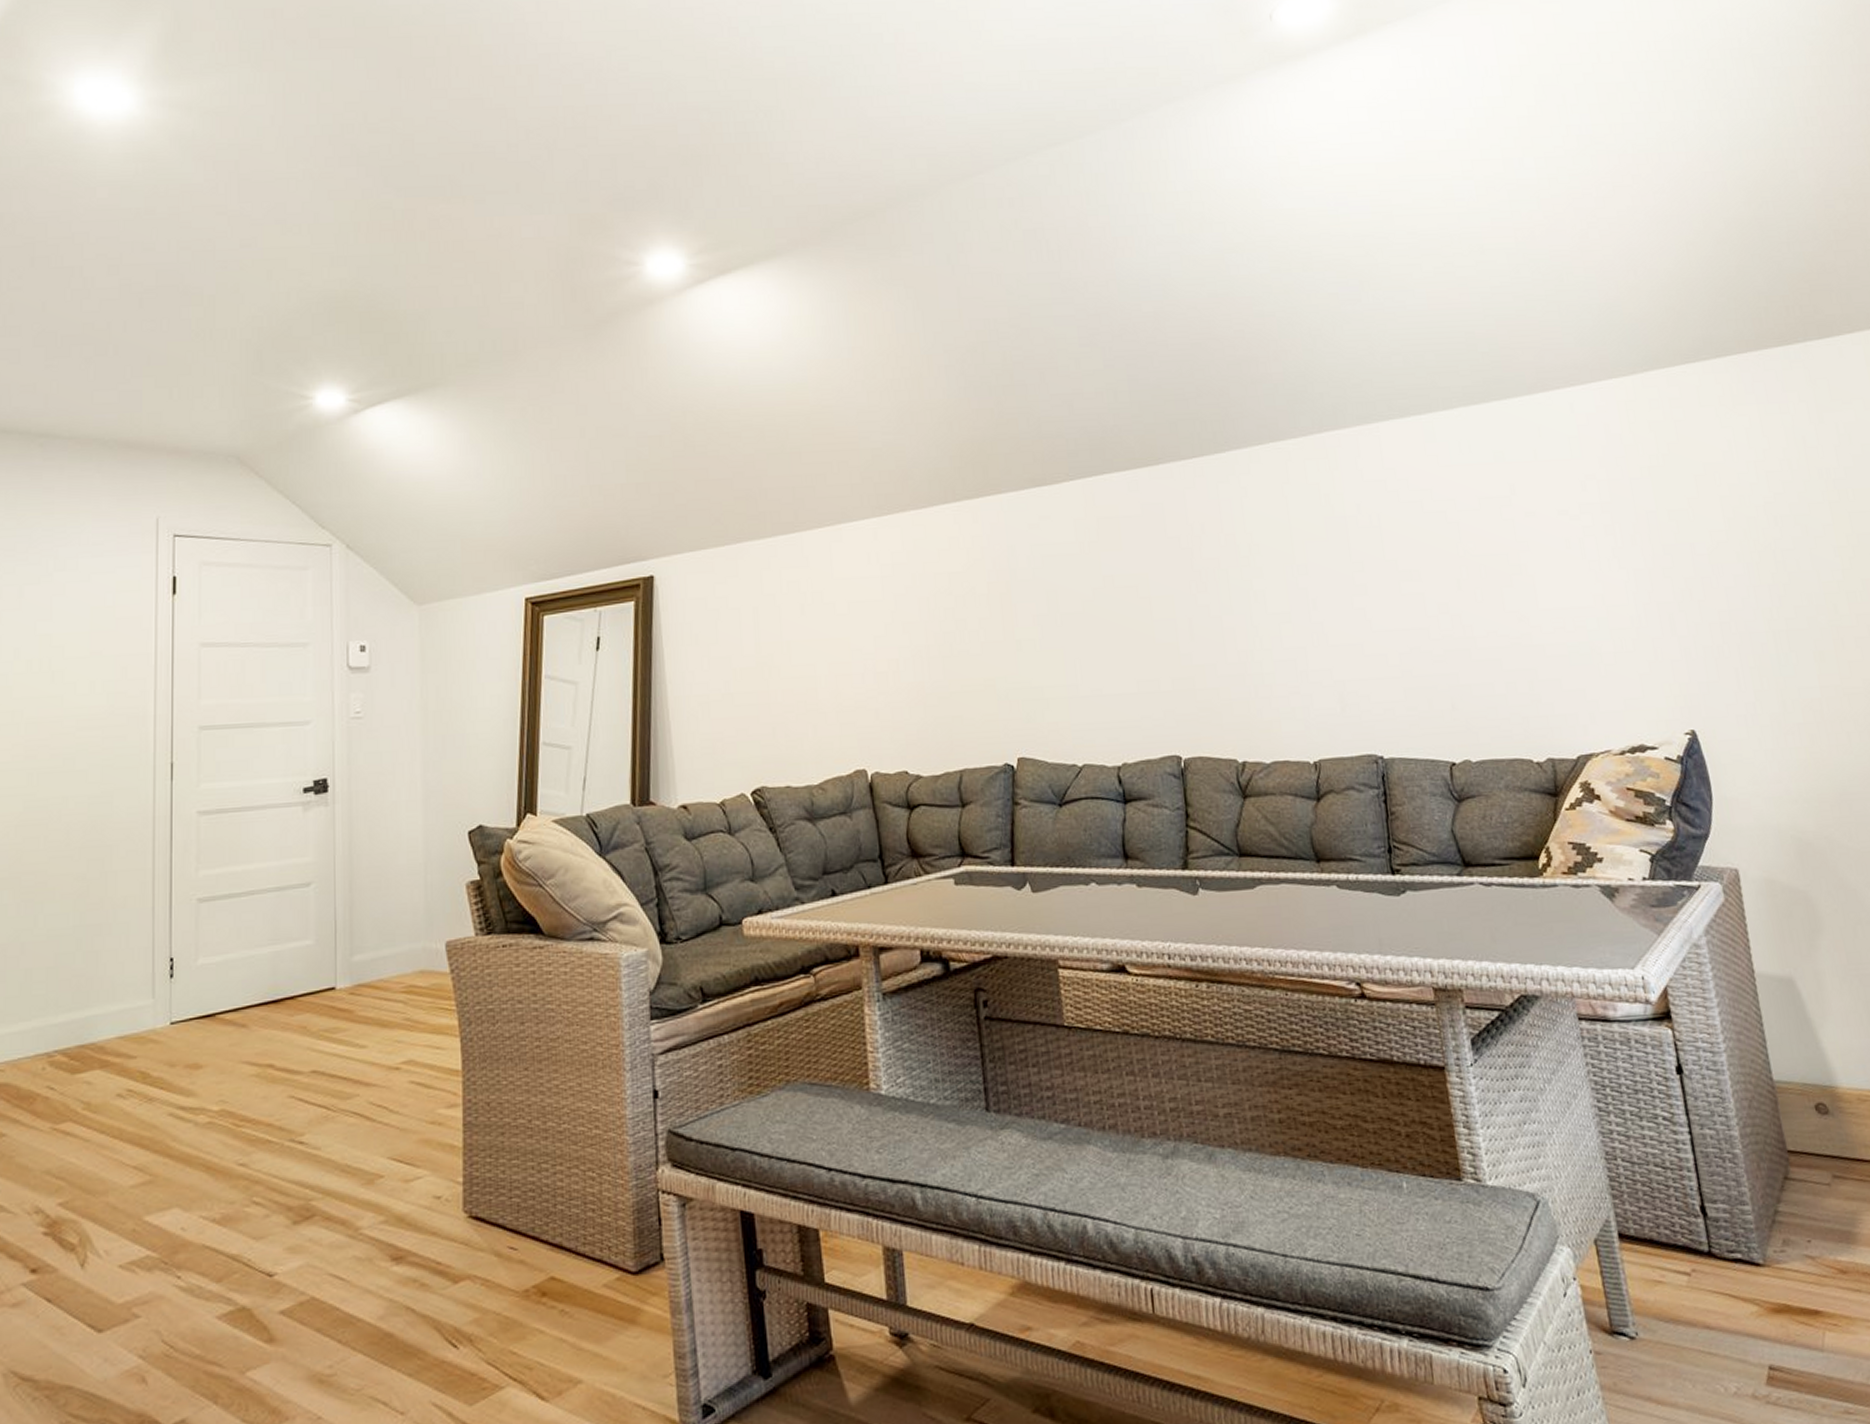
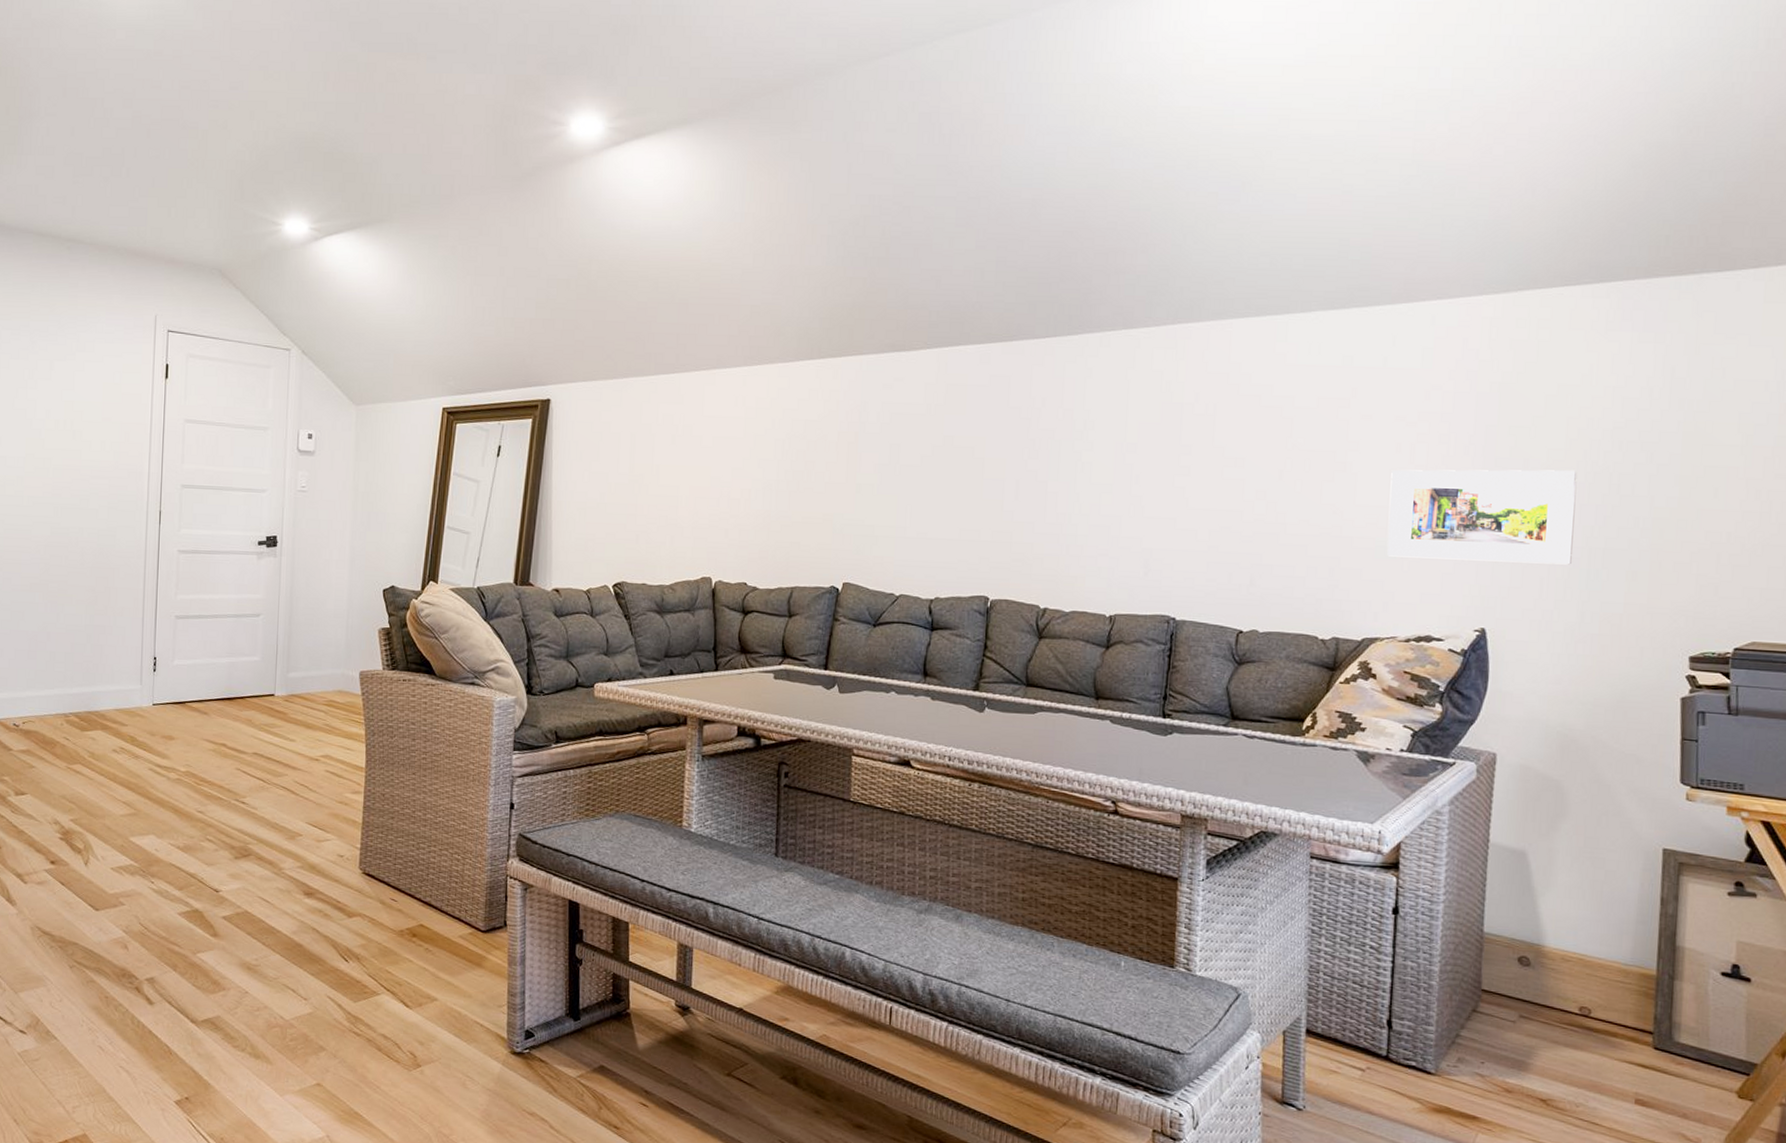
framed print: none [1566,550,1760,662] -> present [1387,469,1577,565]

